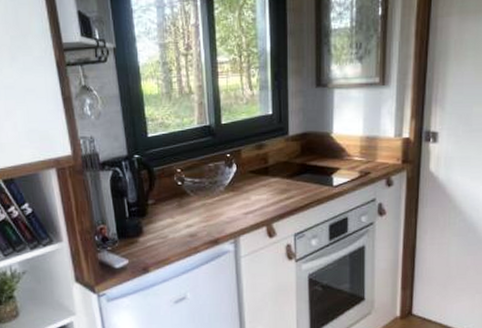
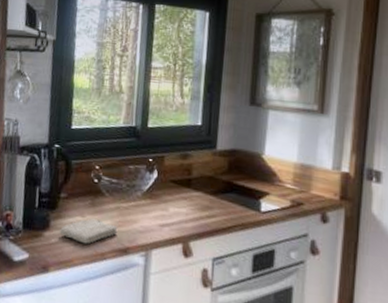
washcloth: none [153,218,207,242] -> present [59,218,118,244]

